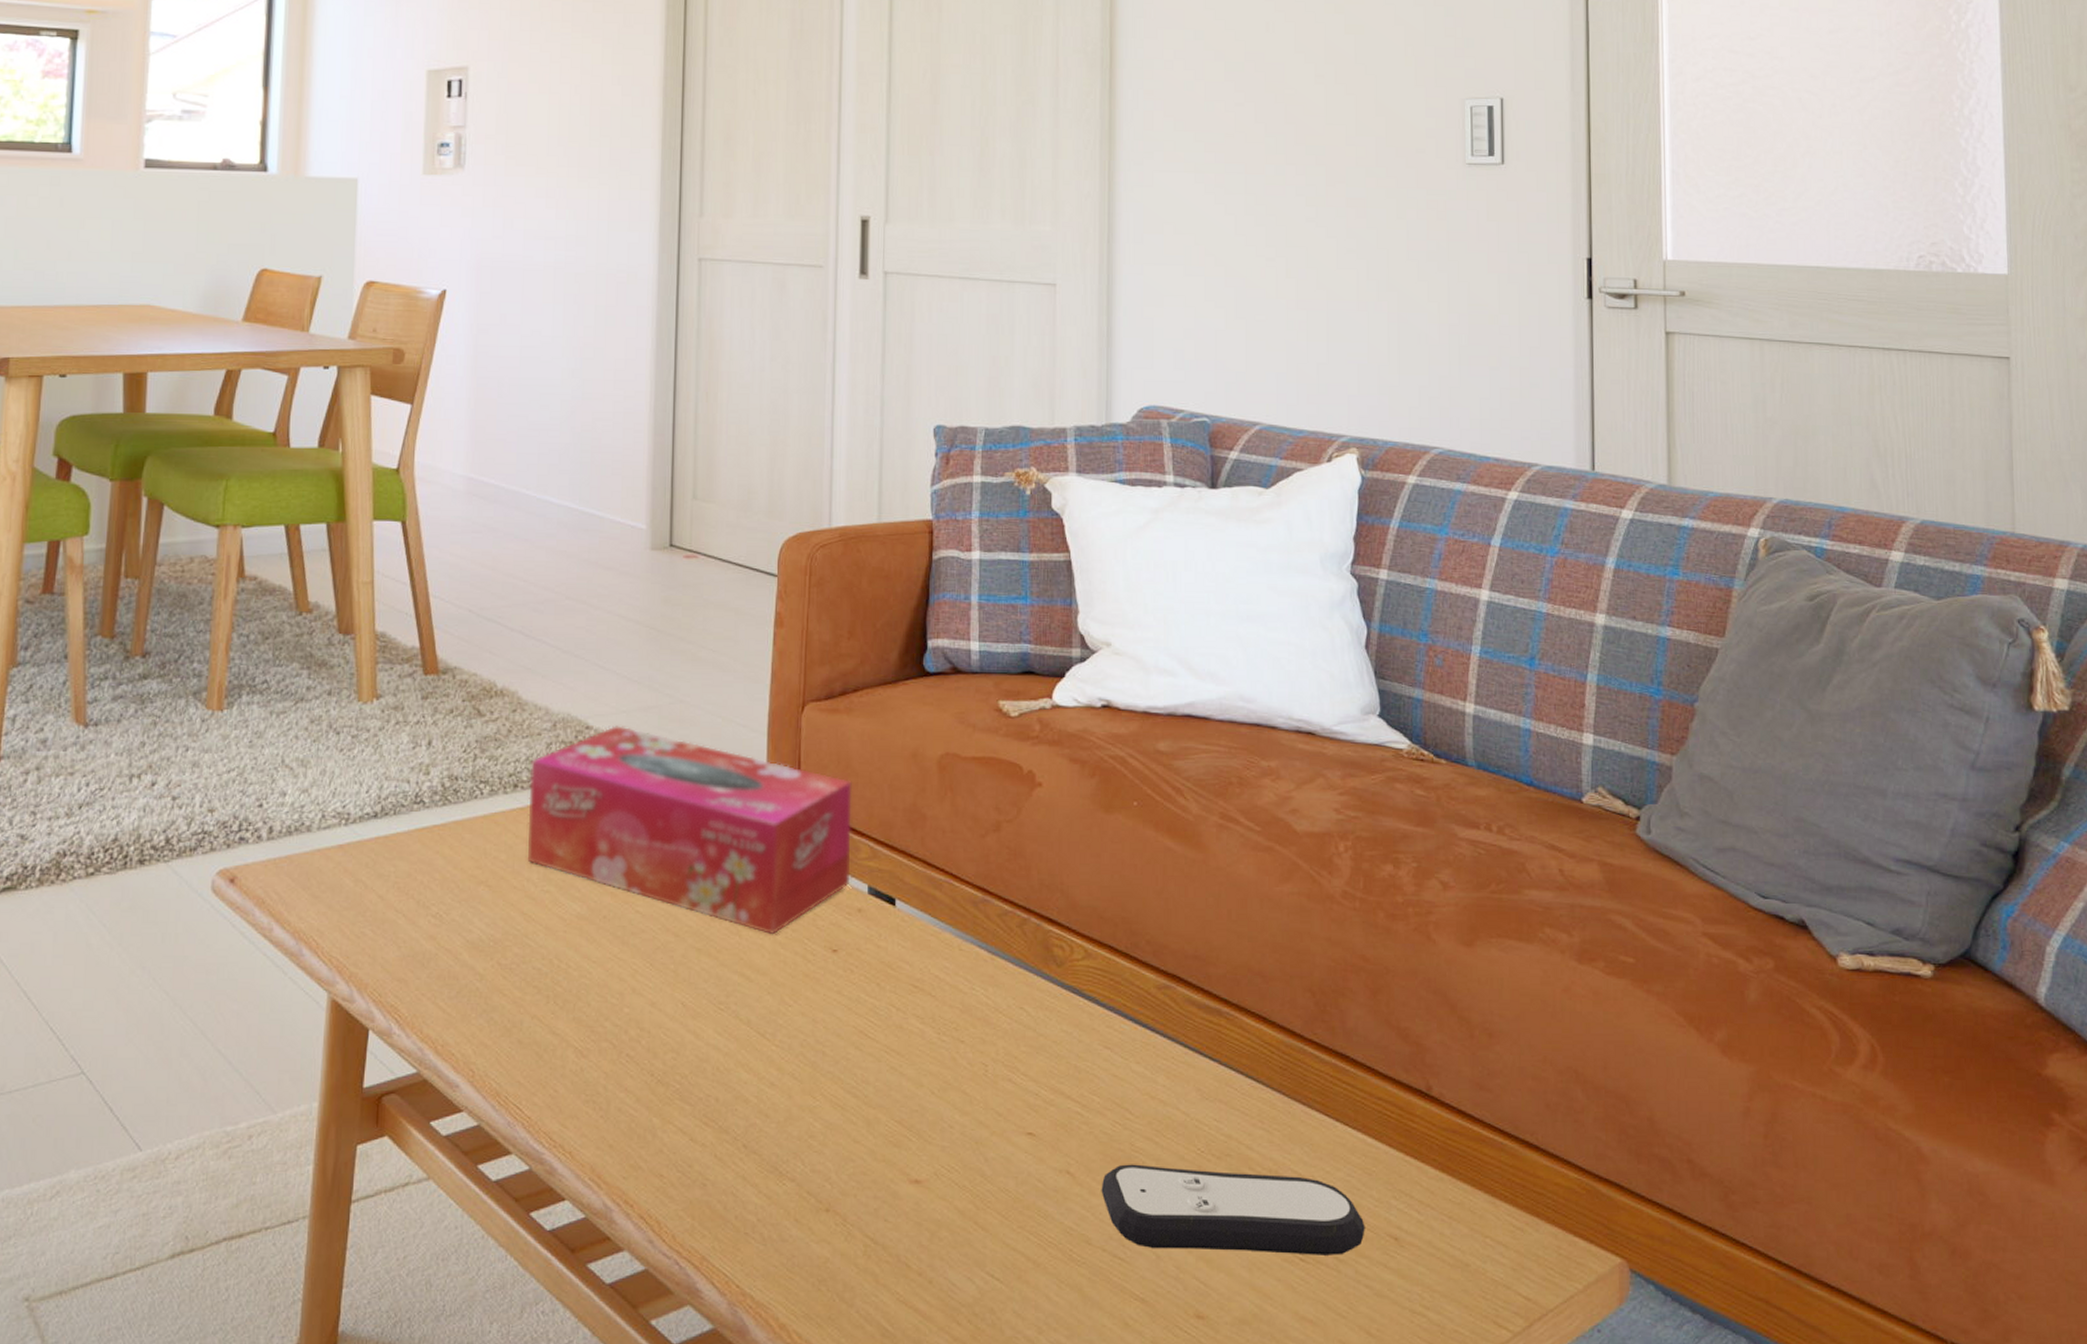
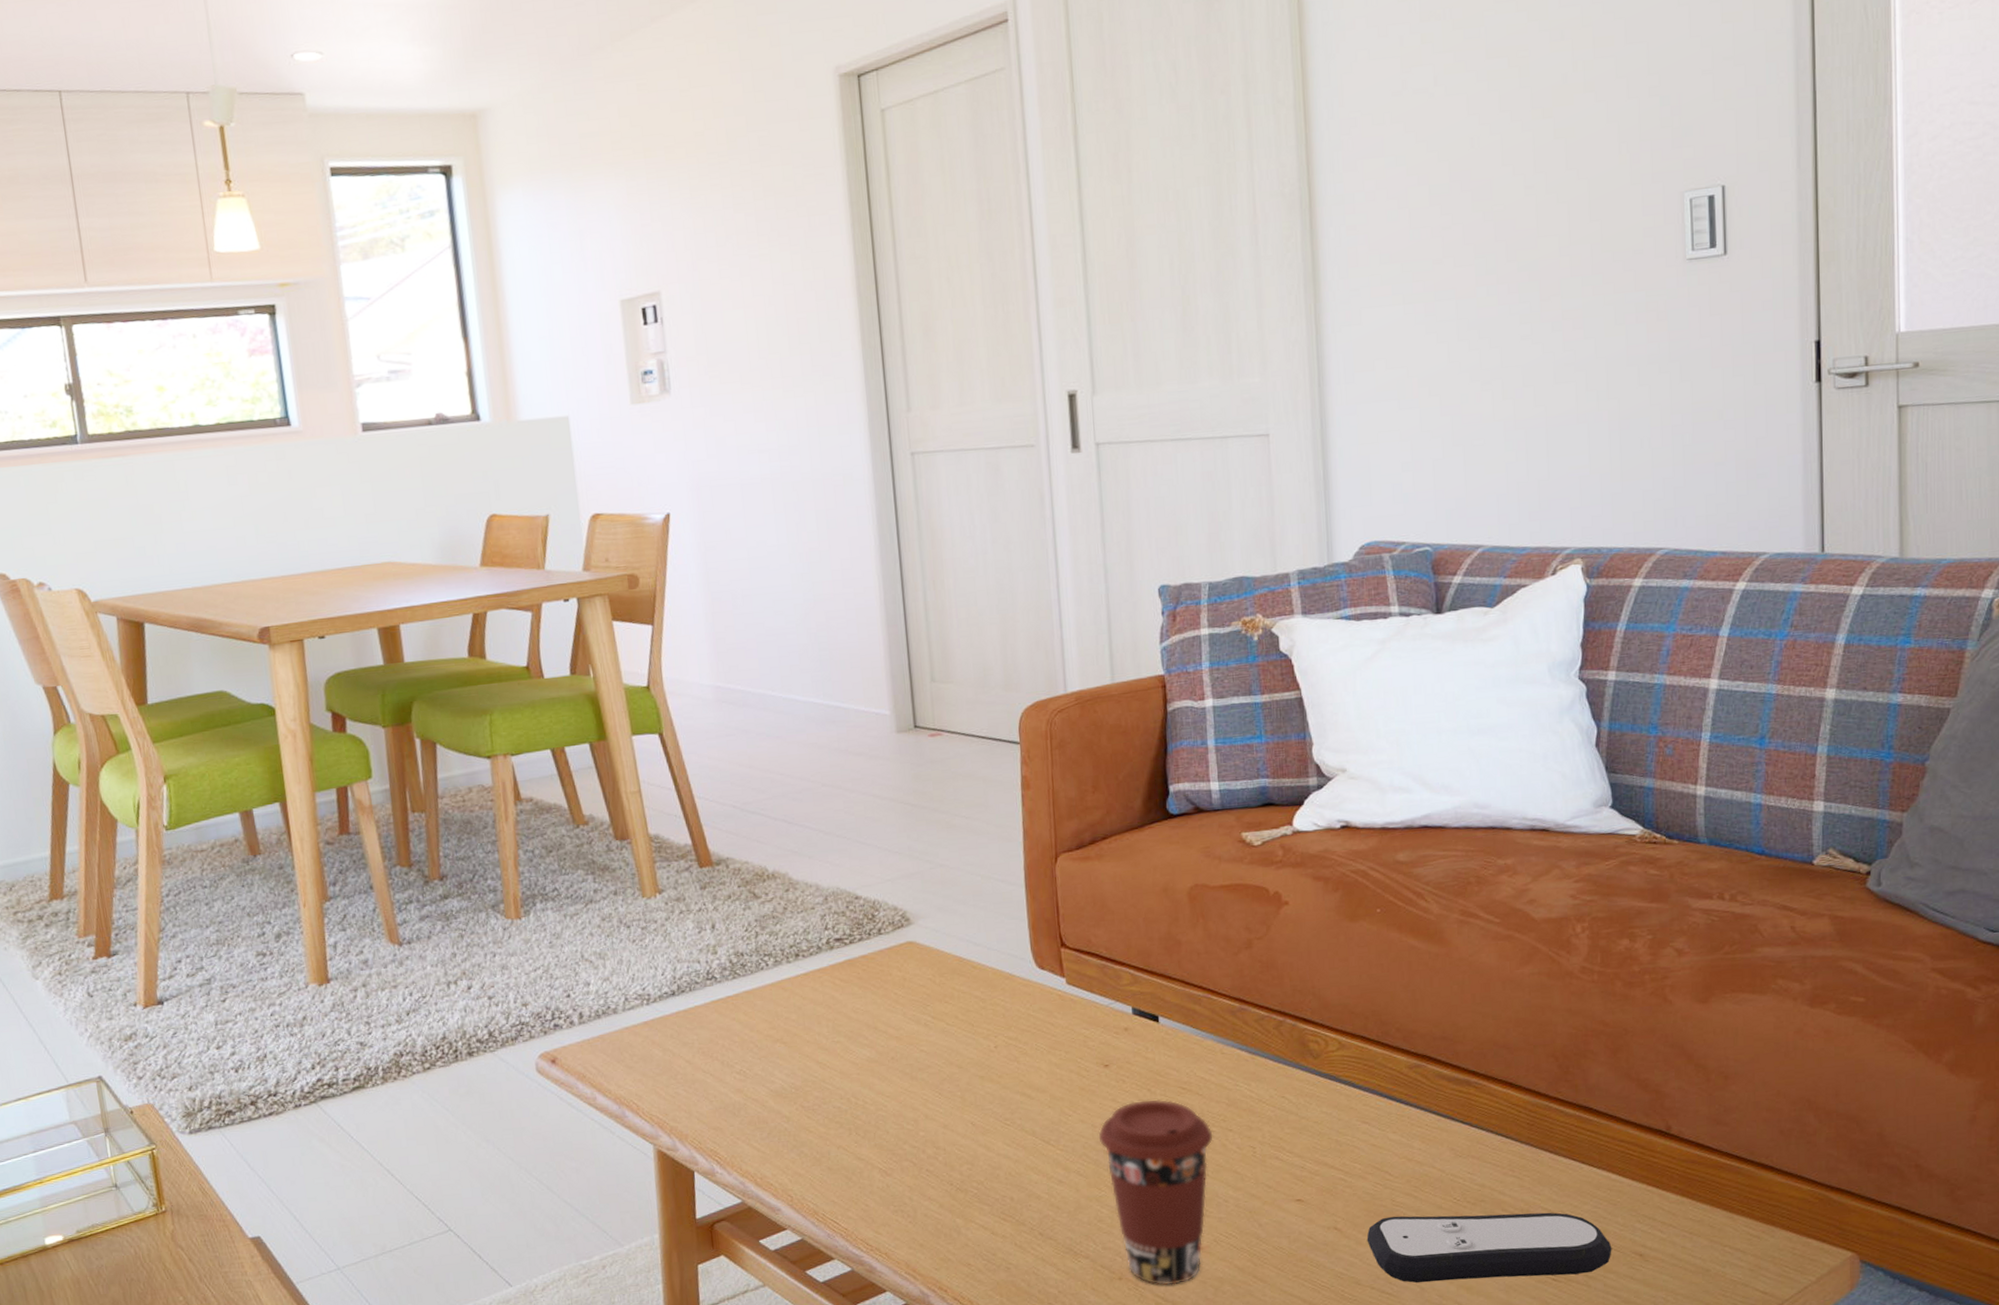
tissue box: present [528,726,852,935] -> none [808,893,1114,1059]
coffee cup: none [819,996,943,1224] -> present [1098,1099,1213,1286]

